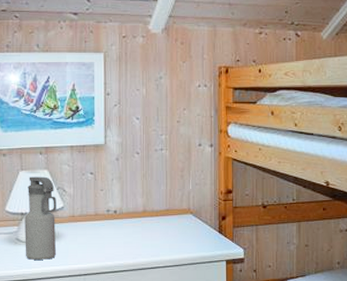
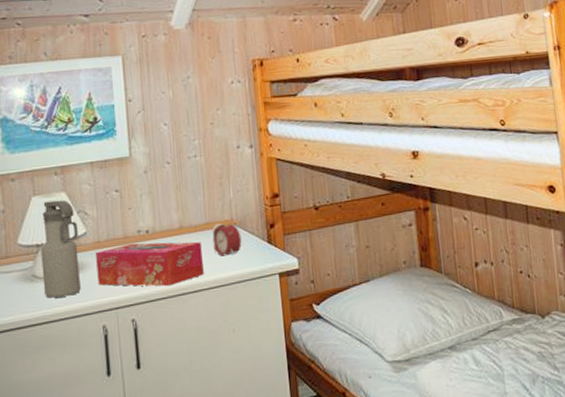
tissue box: none [70,220,161,261] -> present [96,241,204,287]
alarm clock: none [171,211,196,240] -> present [212,223,242,256]

